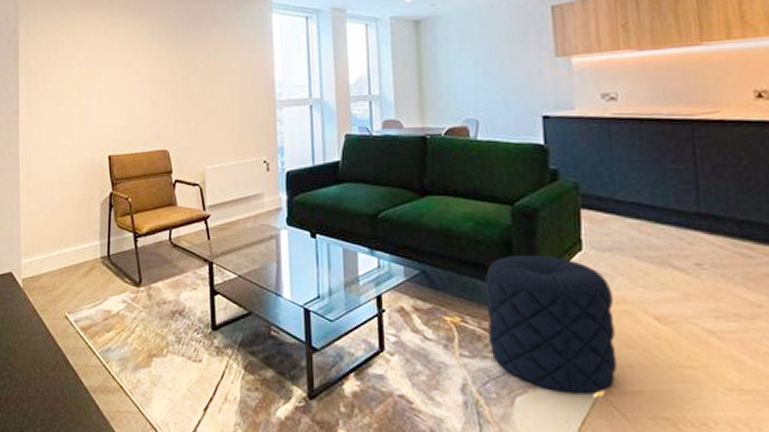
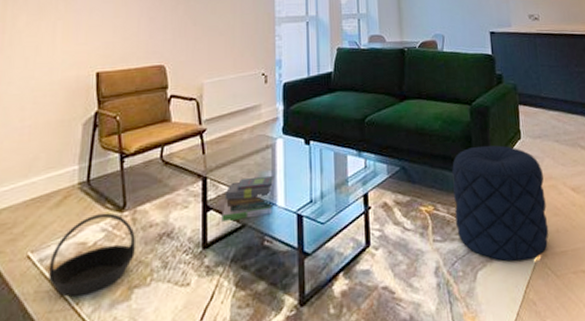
basket: none [83,286,152,356] -> present [48,212,135,297]
books: none [228,266,280,308] -> present [221,175,275,223]

